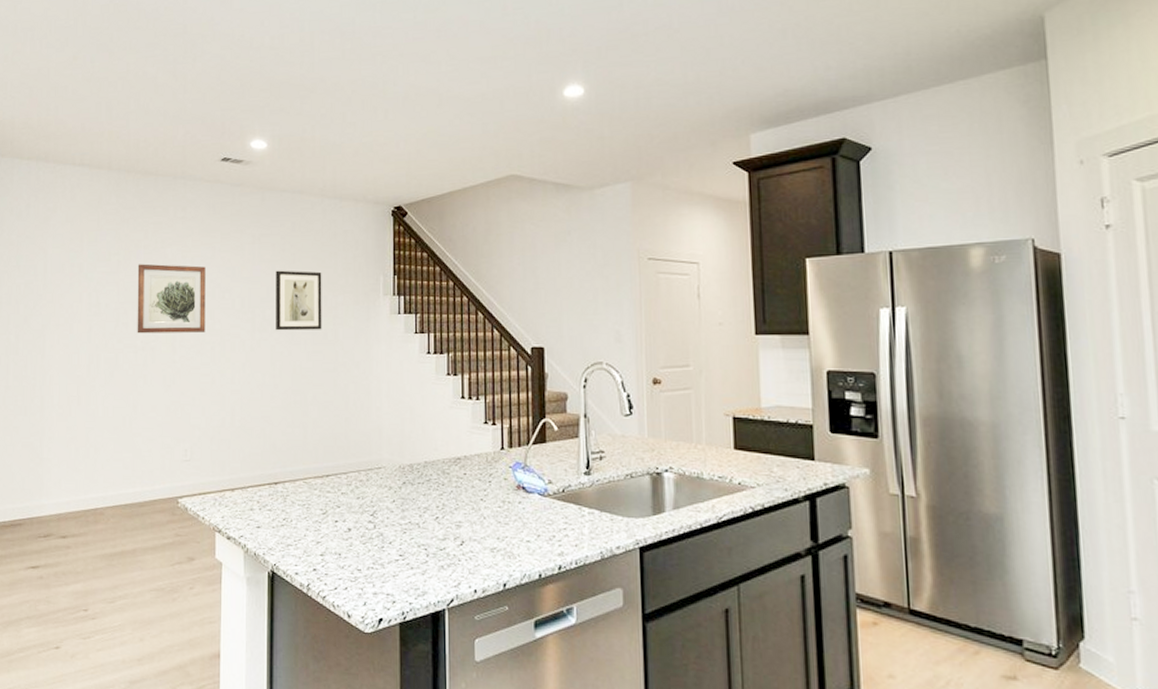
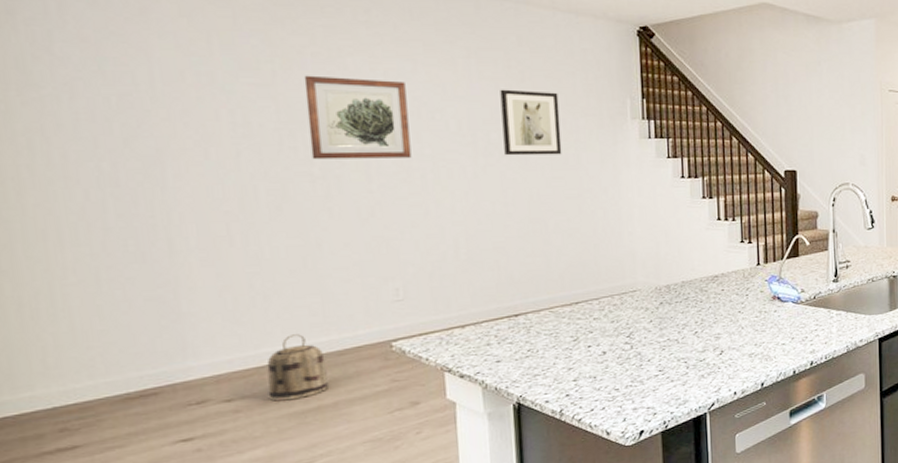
basket: none [90,484,131,543] -> present [267,334,330,402]

